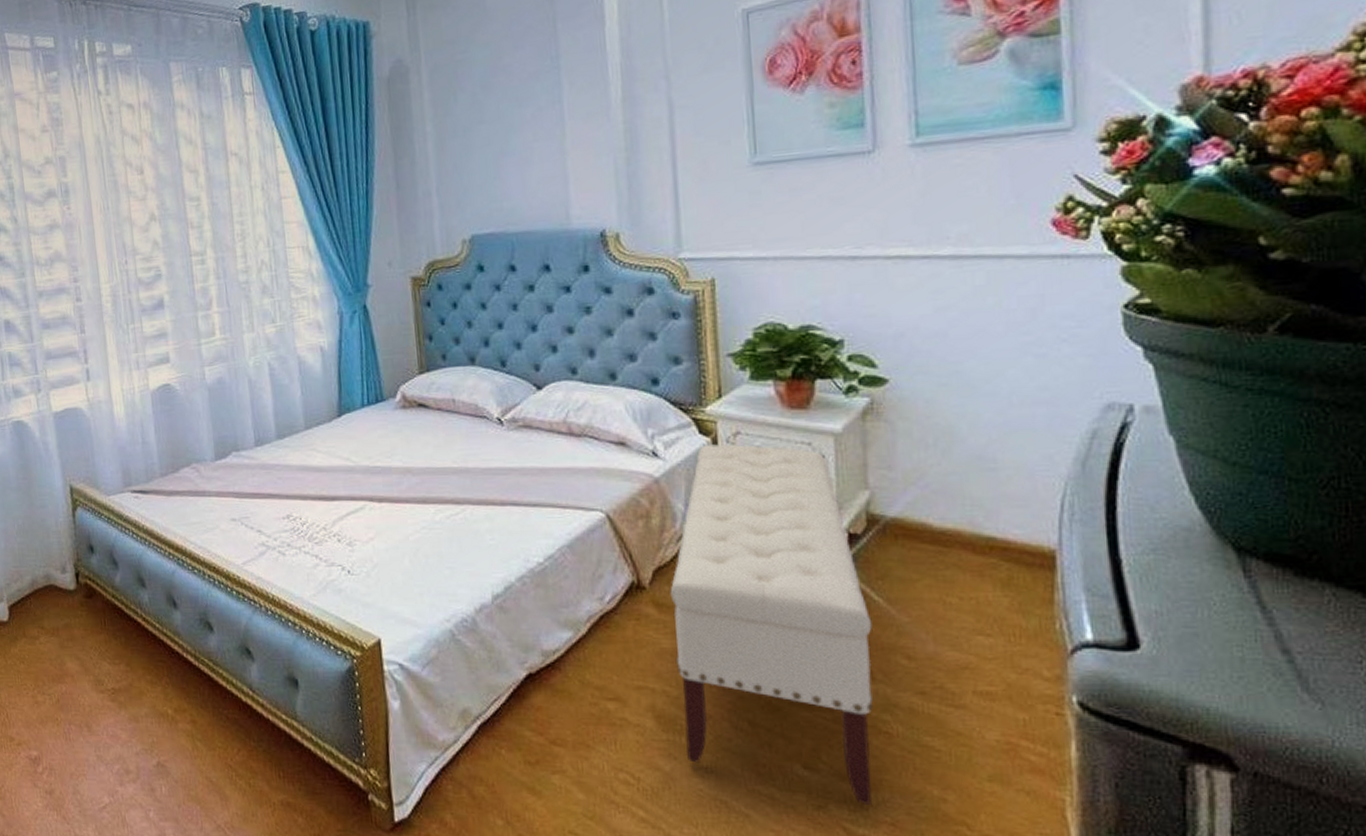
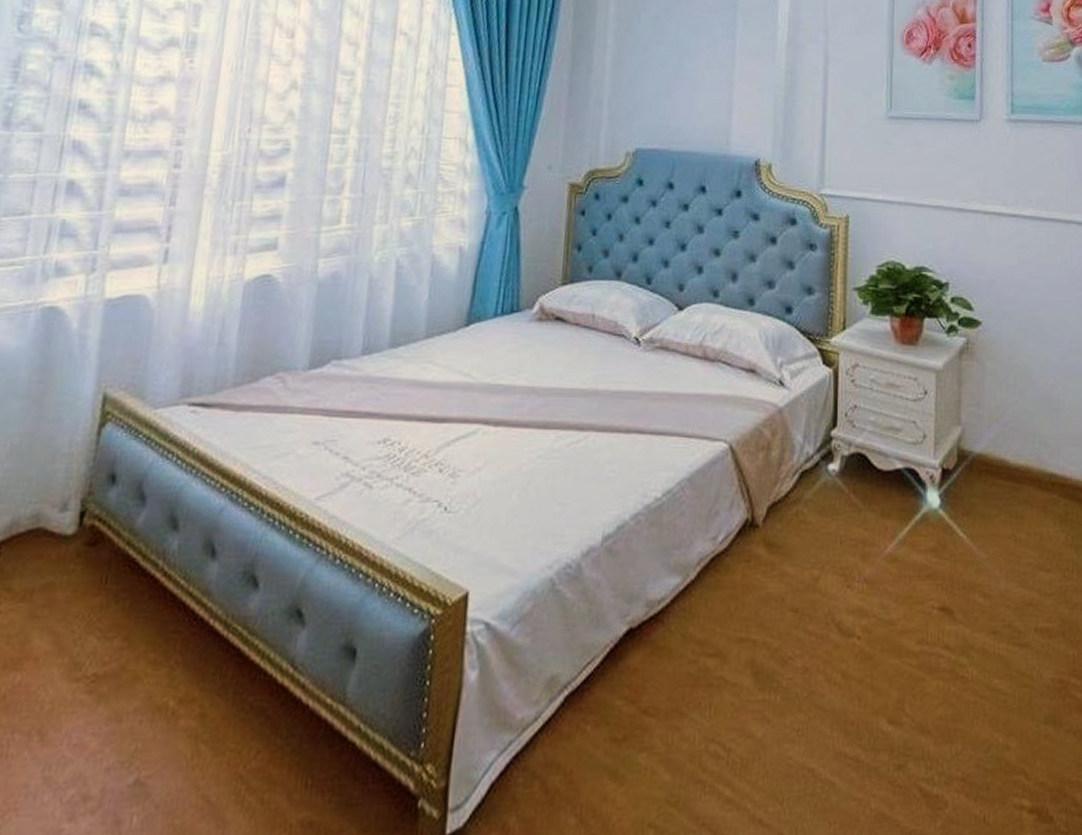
bench: present [670,444,874,805] -> none [779,376,957,760]

